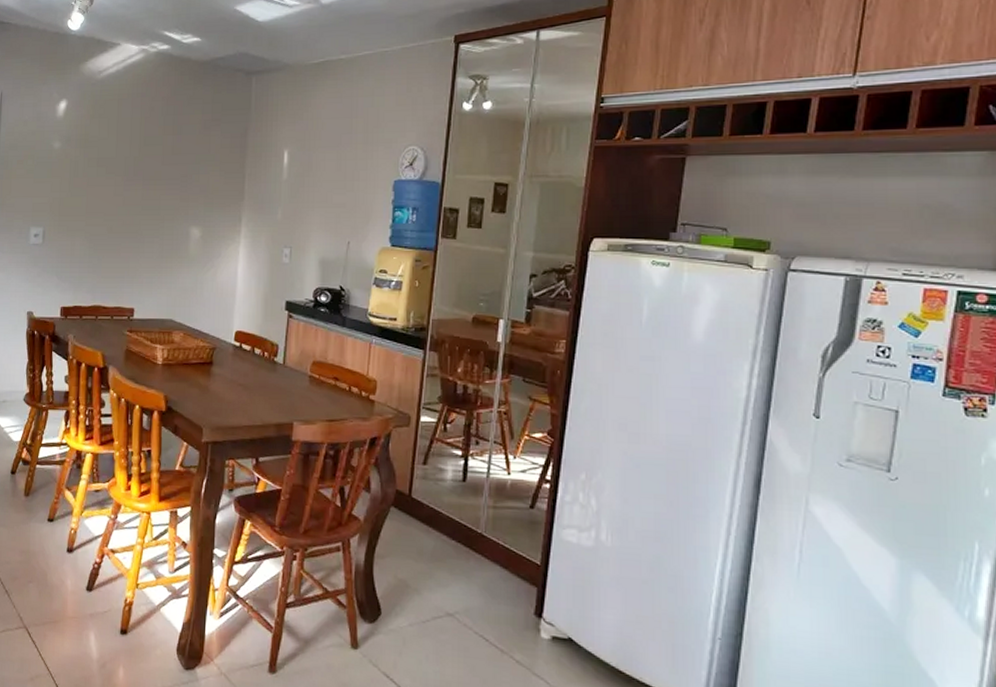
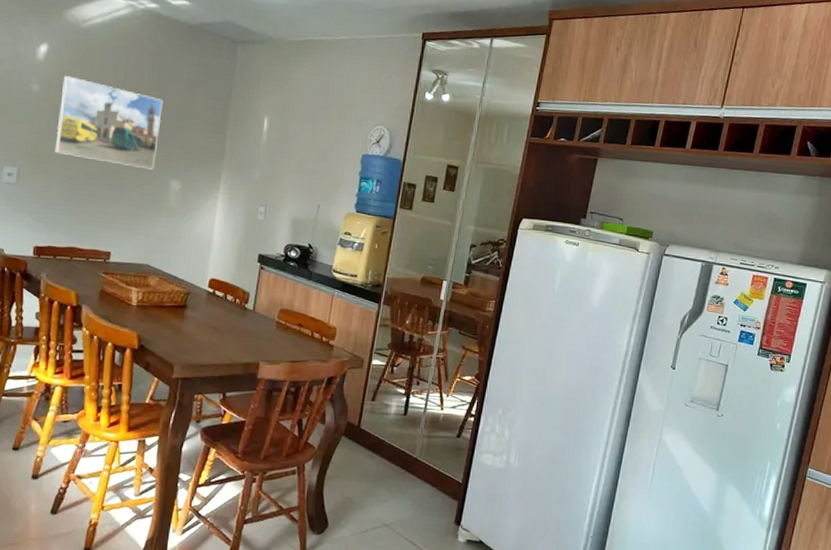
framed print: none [77,130,179,218] -> present [55,76,163,170]

